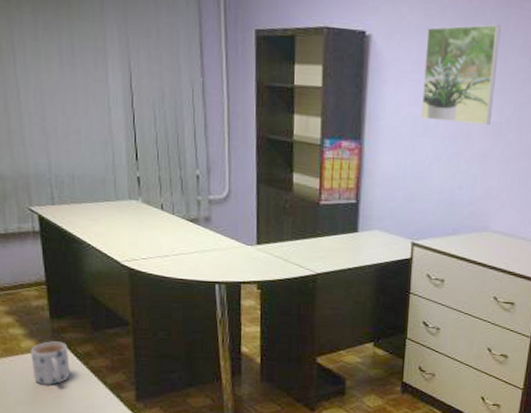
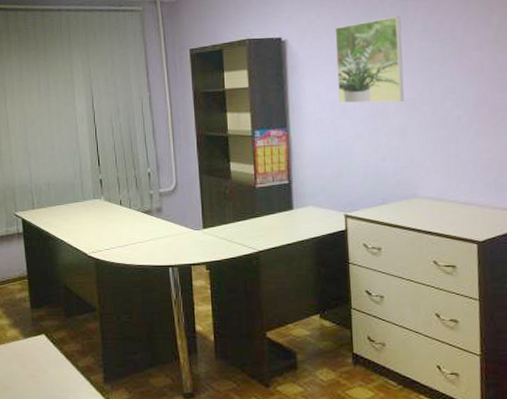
mug: present [30,341,71,385] -> none [15,329,48,371]

